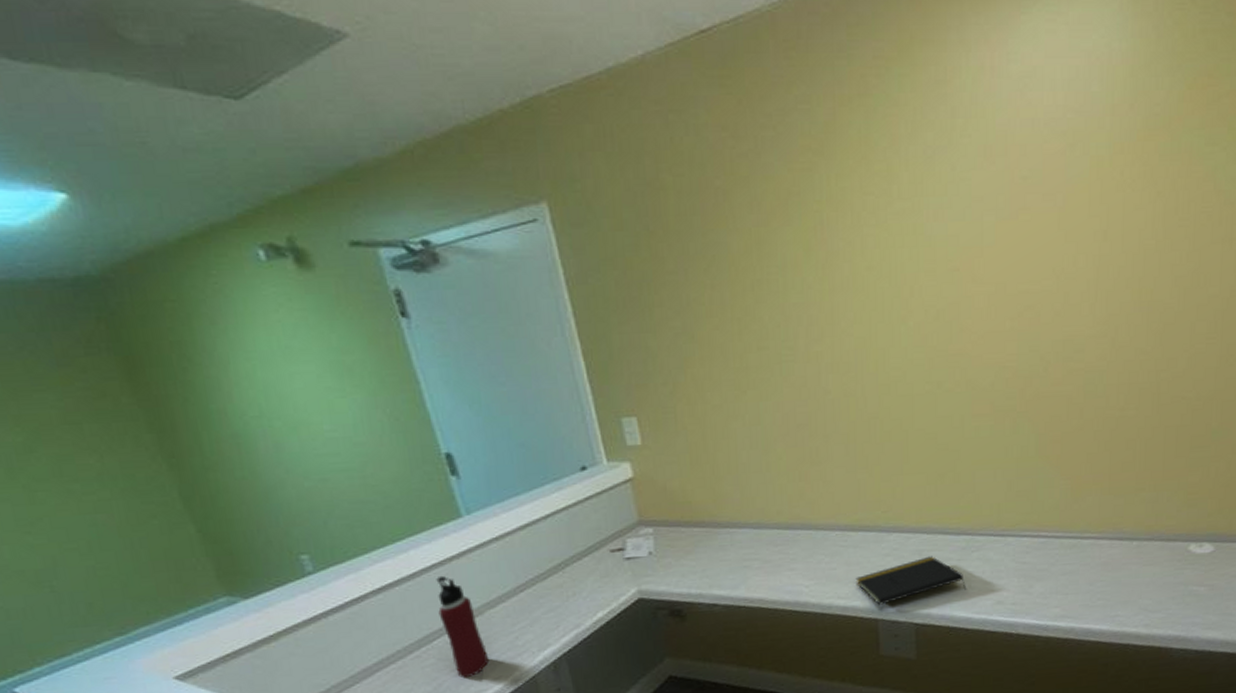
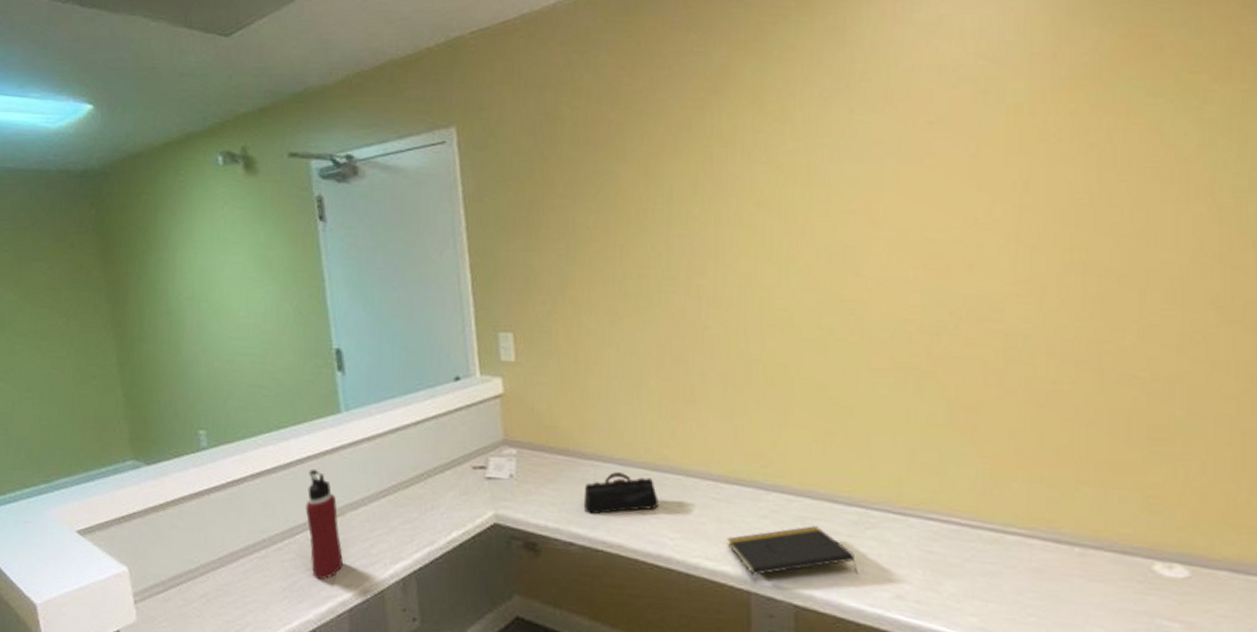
pencil case: none [722,535,793,577] -> present [583,472,659,515]

